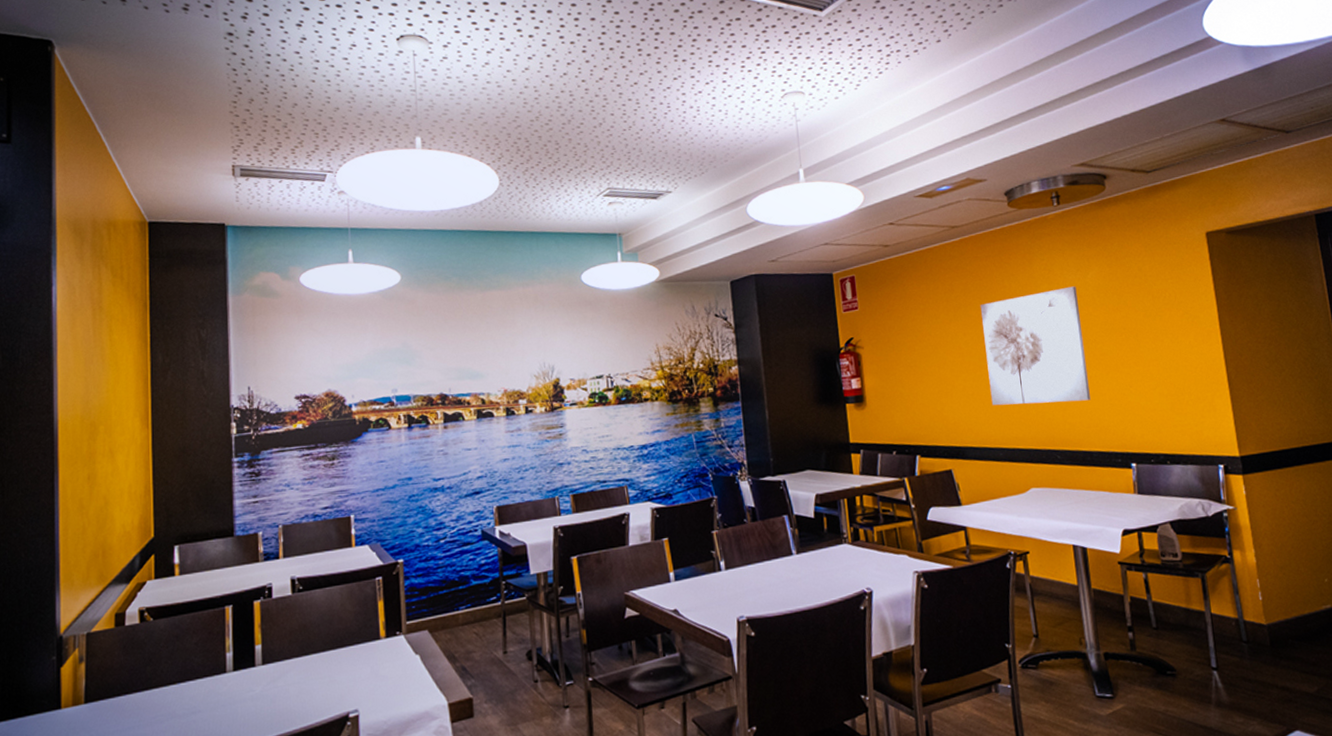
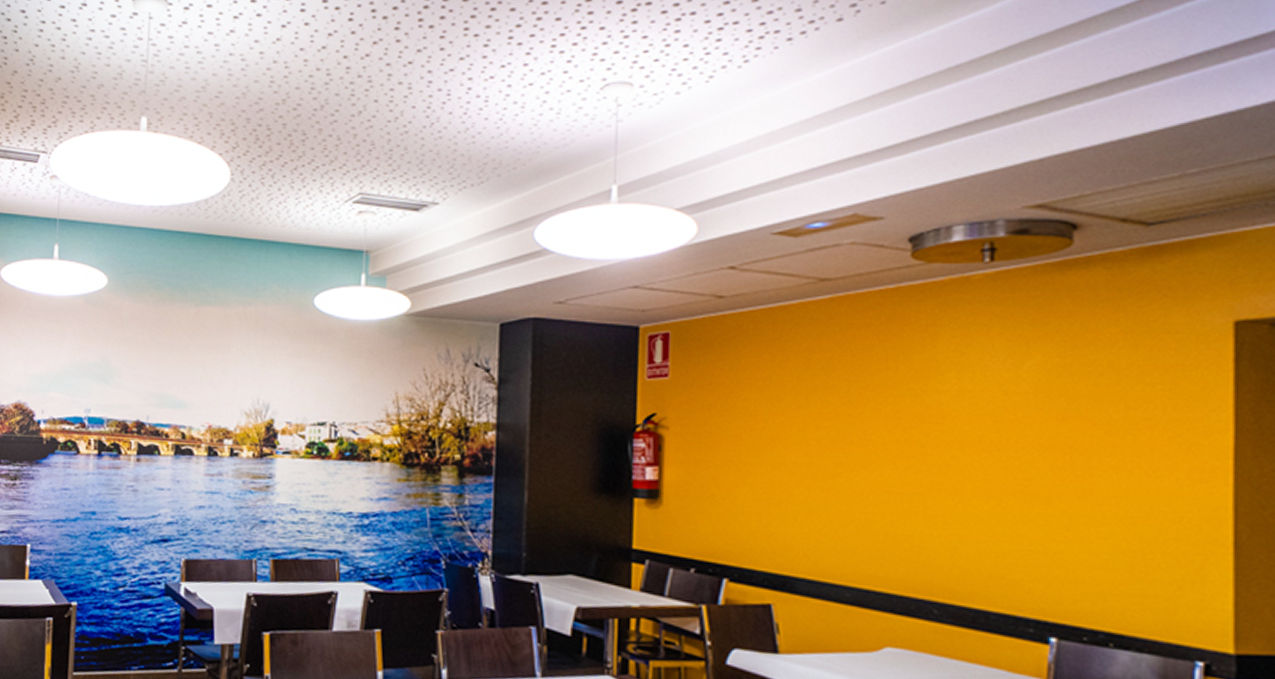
wall art: present [980,286,1091,406] -> none [844,378,1001,541]

